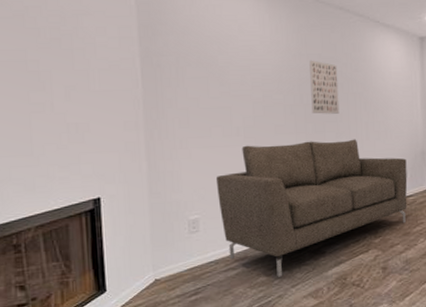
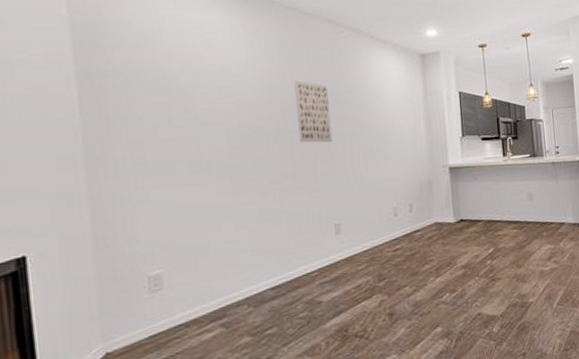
sofa: present [215,139,408,277] -> none [182,170,414,336]

